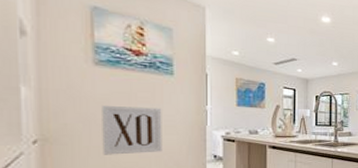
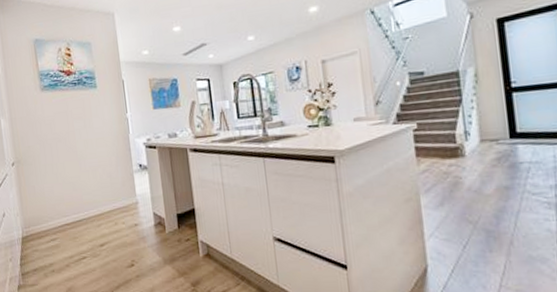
wall art: present [102,105,163,155] -> none [50,122,97,172]

